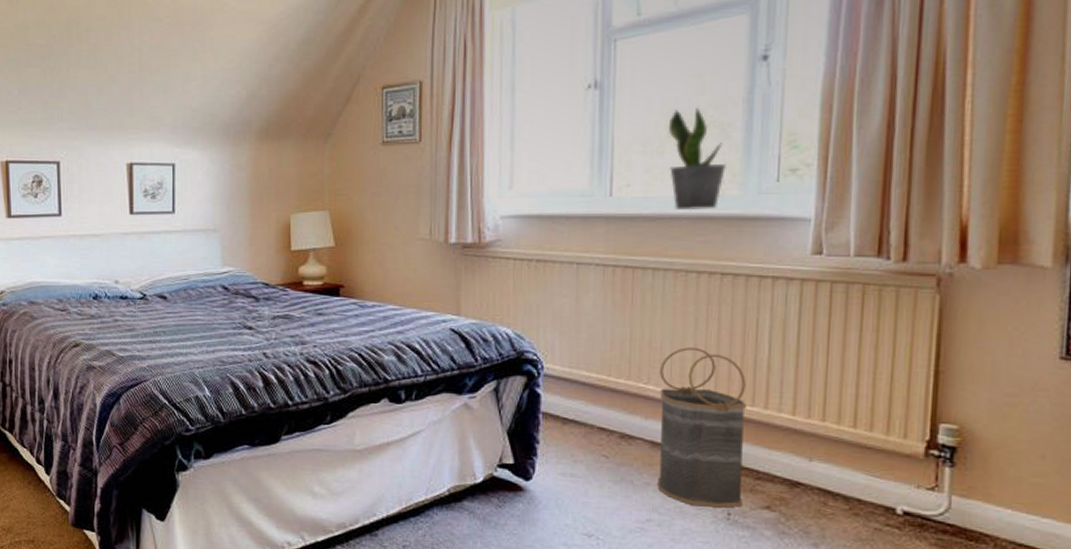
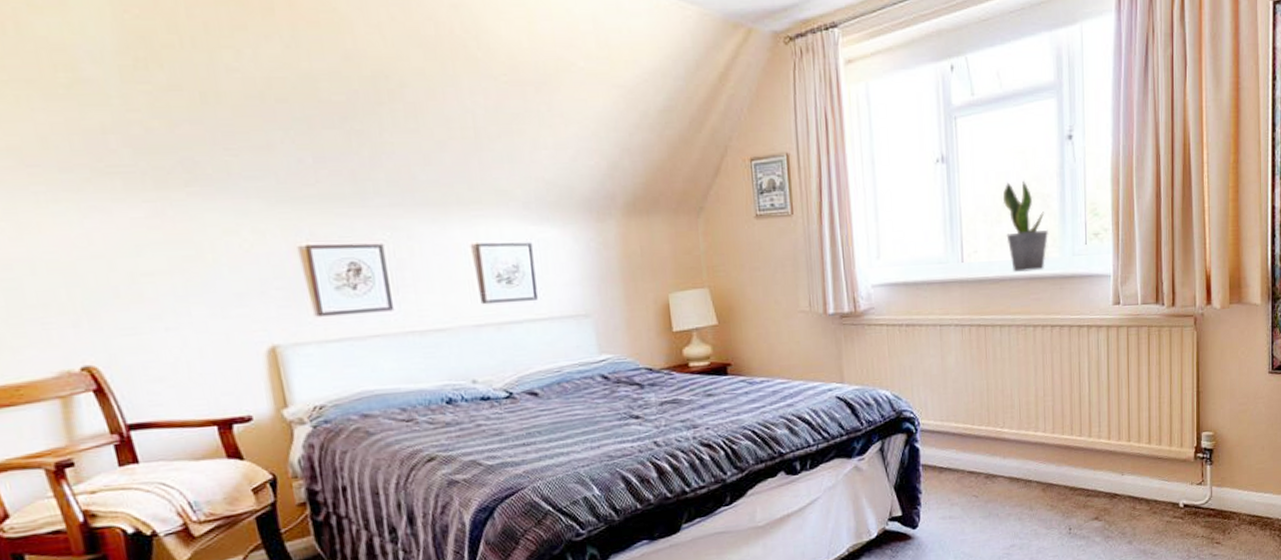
basket: present [658,347,746,508] -> none [1012,391,1080,527]

